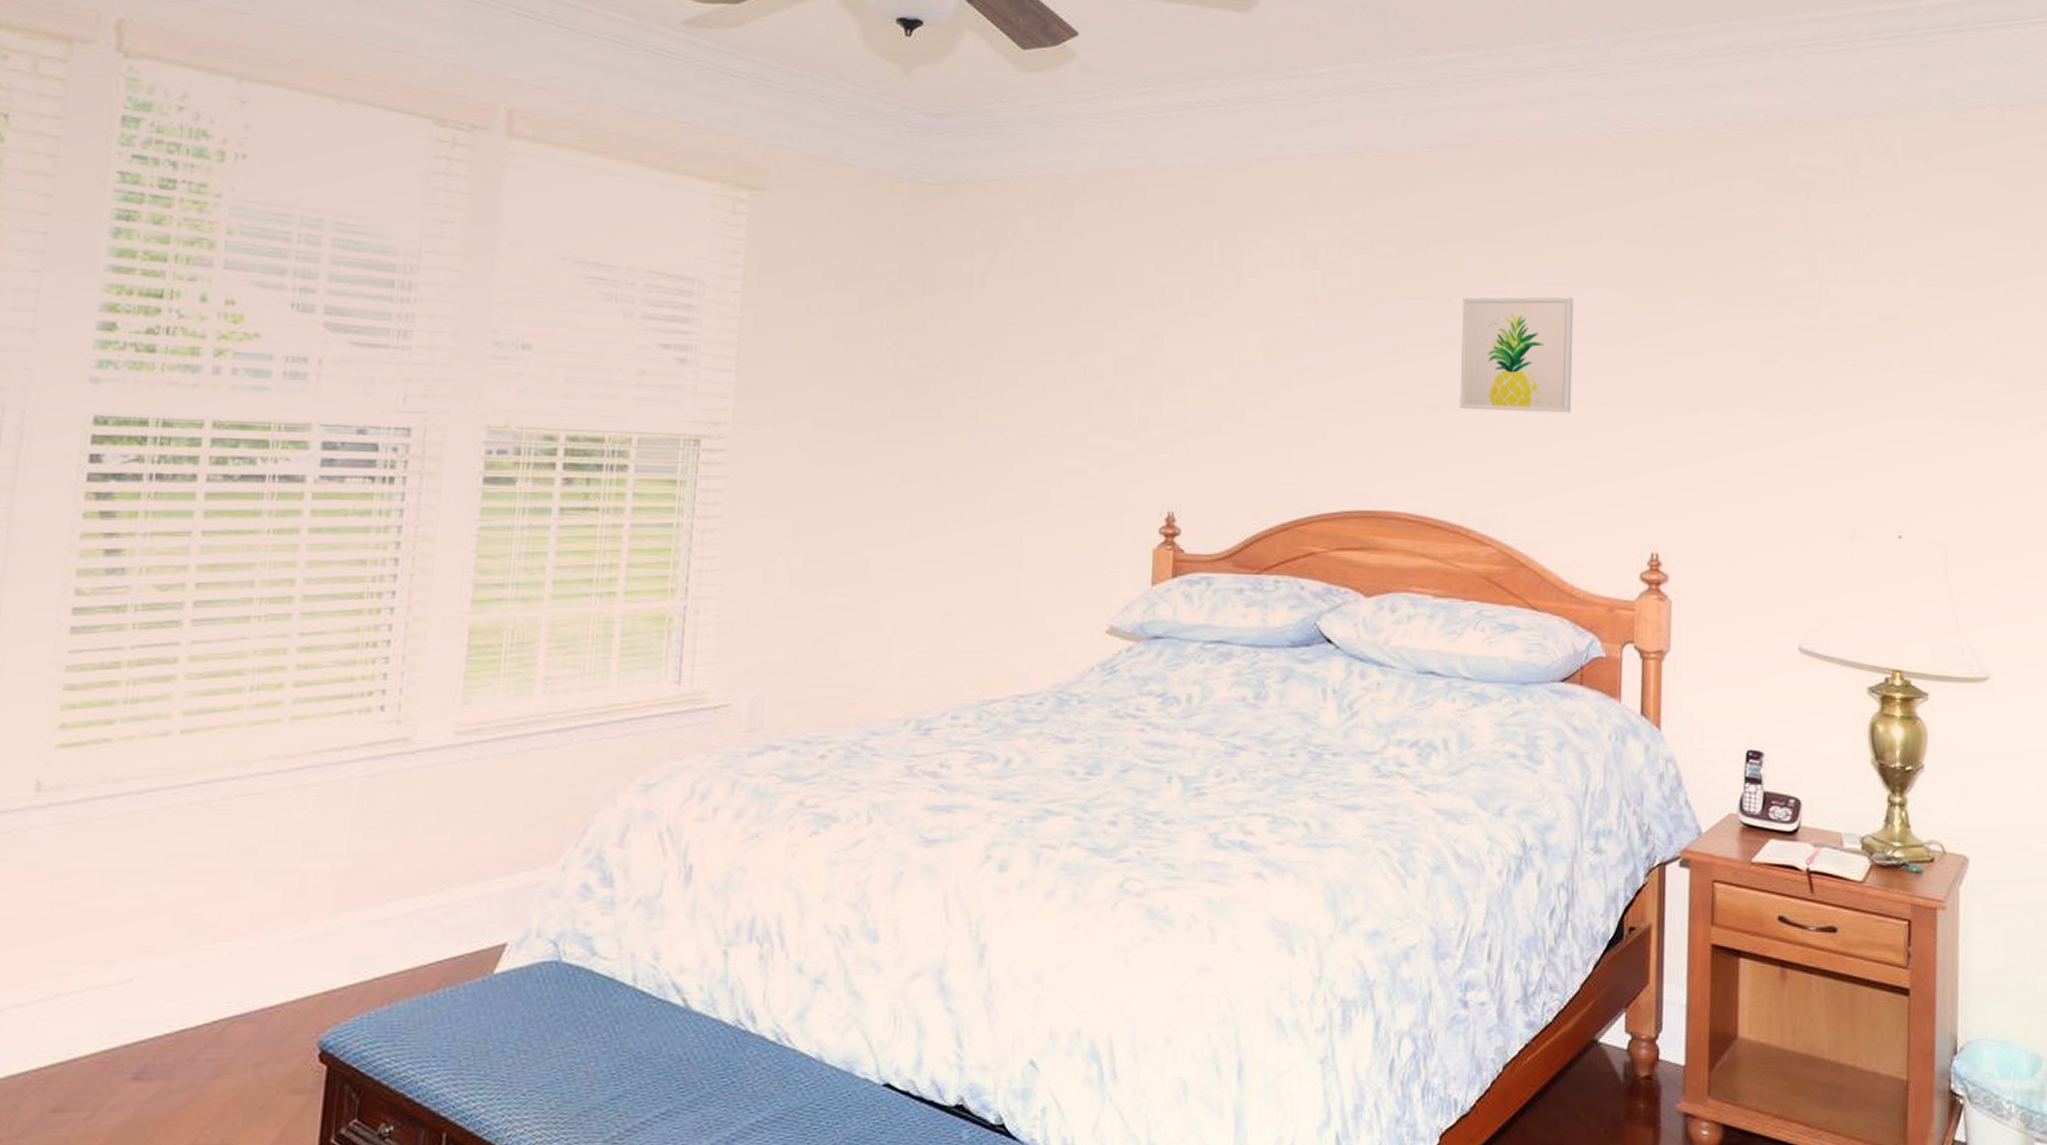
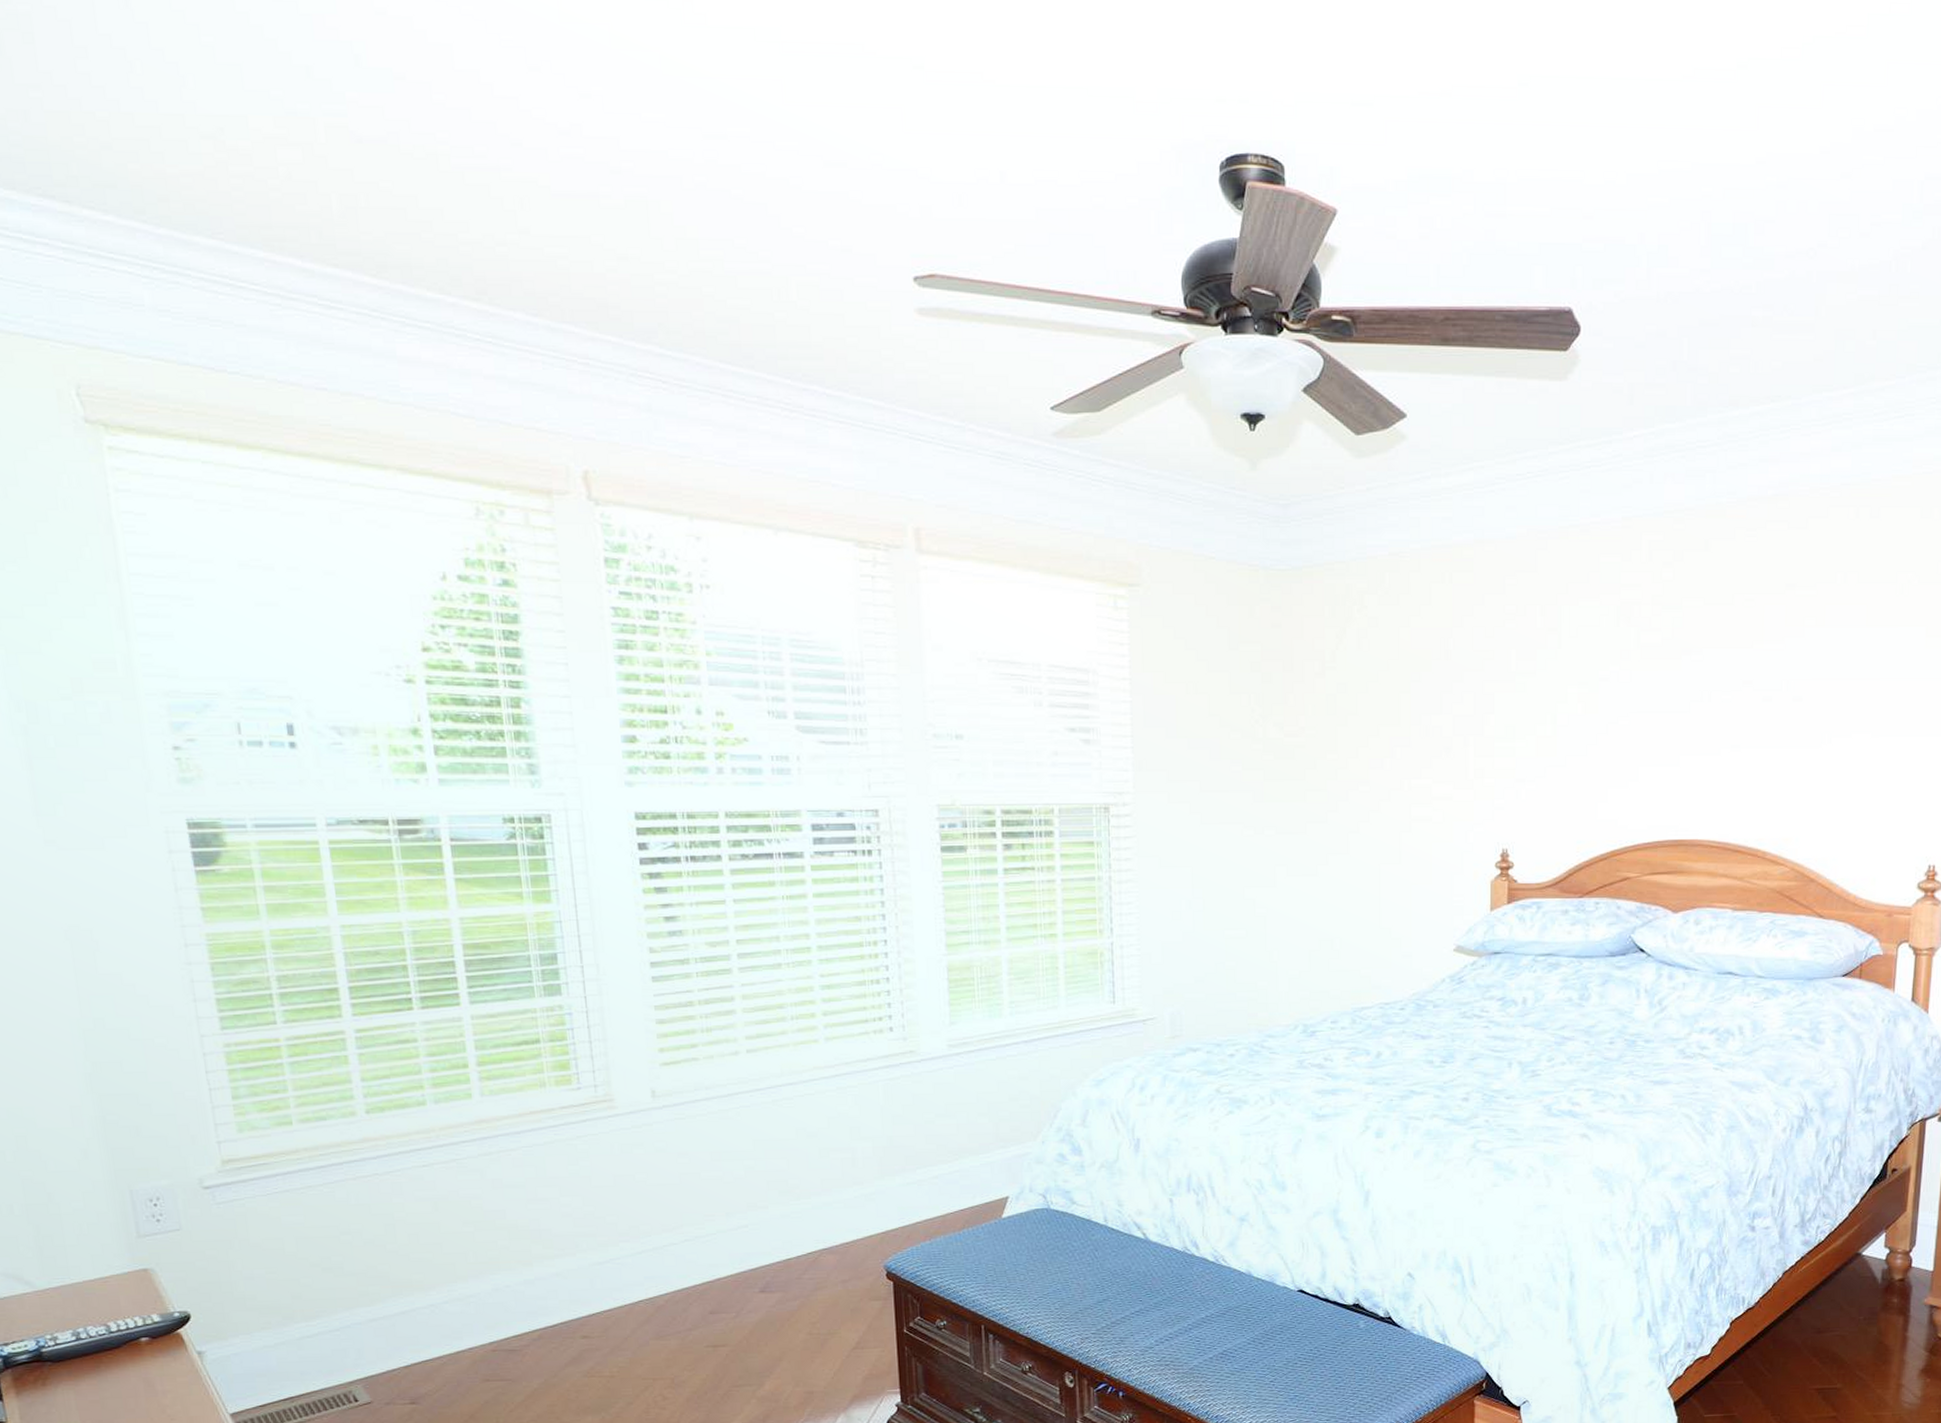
wall art: present [1460,296,1574,413] -> none [1760,638,1869,746]

